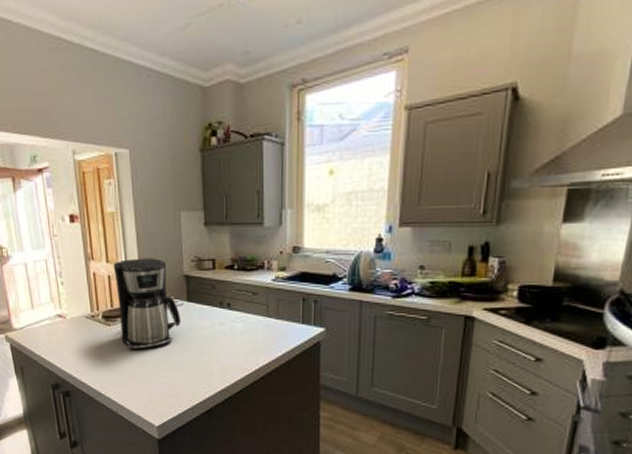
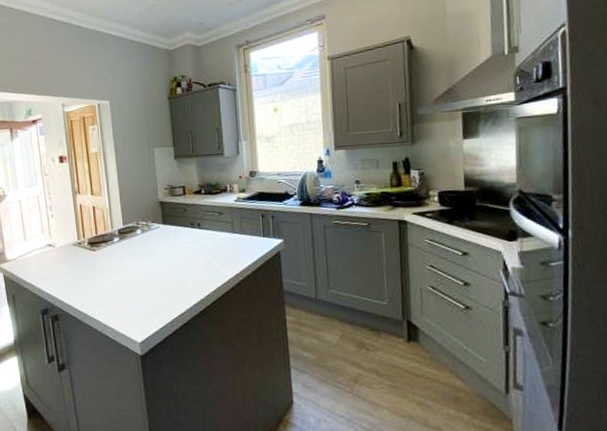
coffee maker: present [113,258,180,350] -> none [97,188,158,272]

